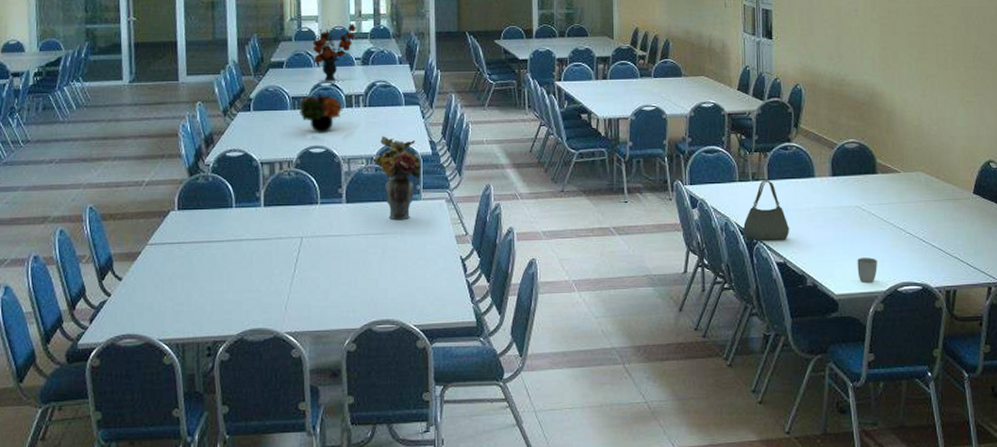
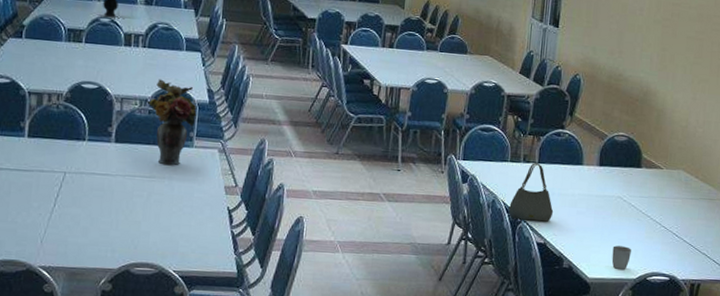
flower arrangement: present [299,92,343,133] -> none [74,27,121,70]

